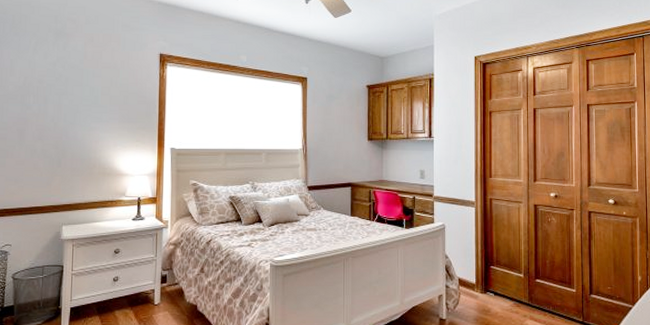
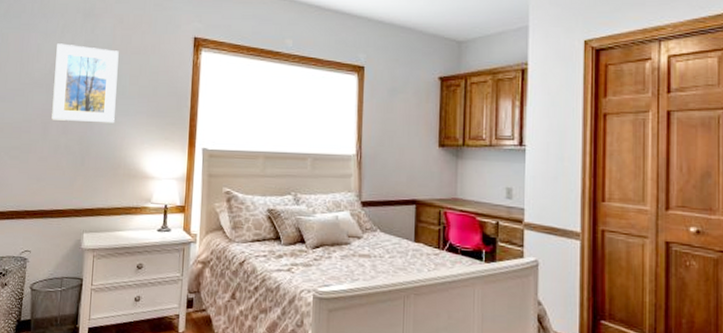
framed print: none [27,59,90,129] -> present [51,43,119,124]

